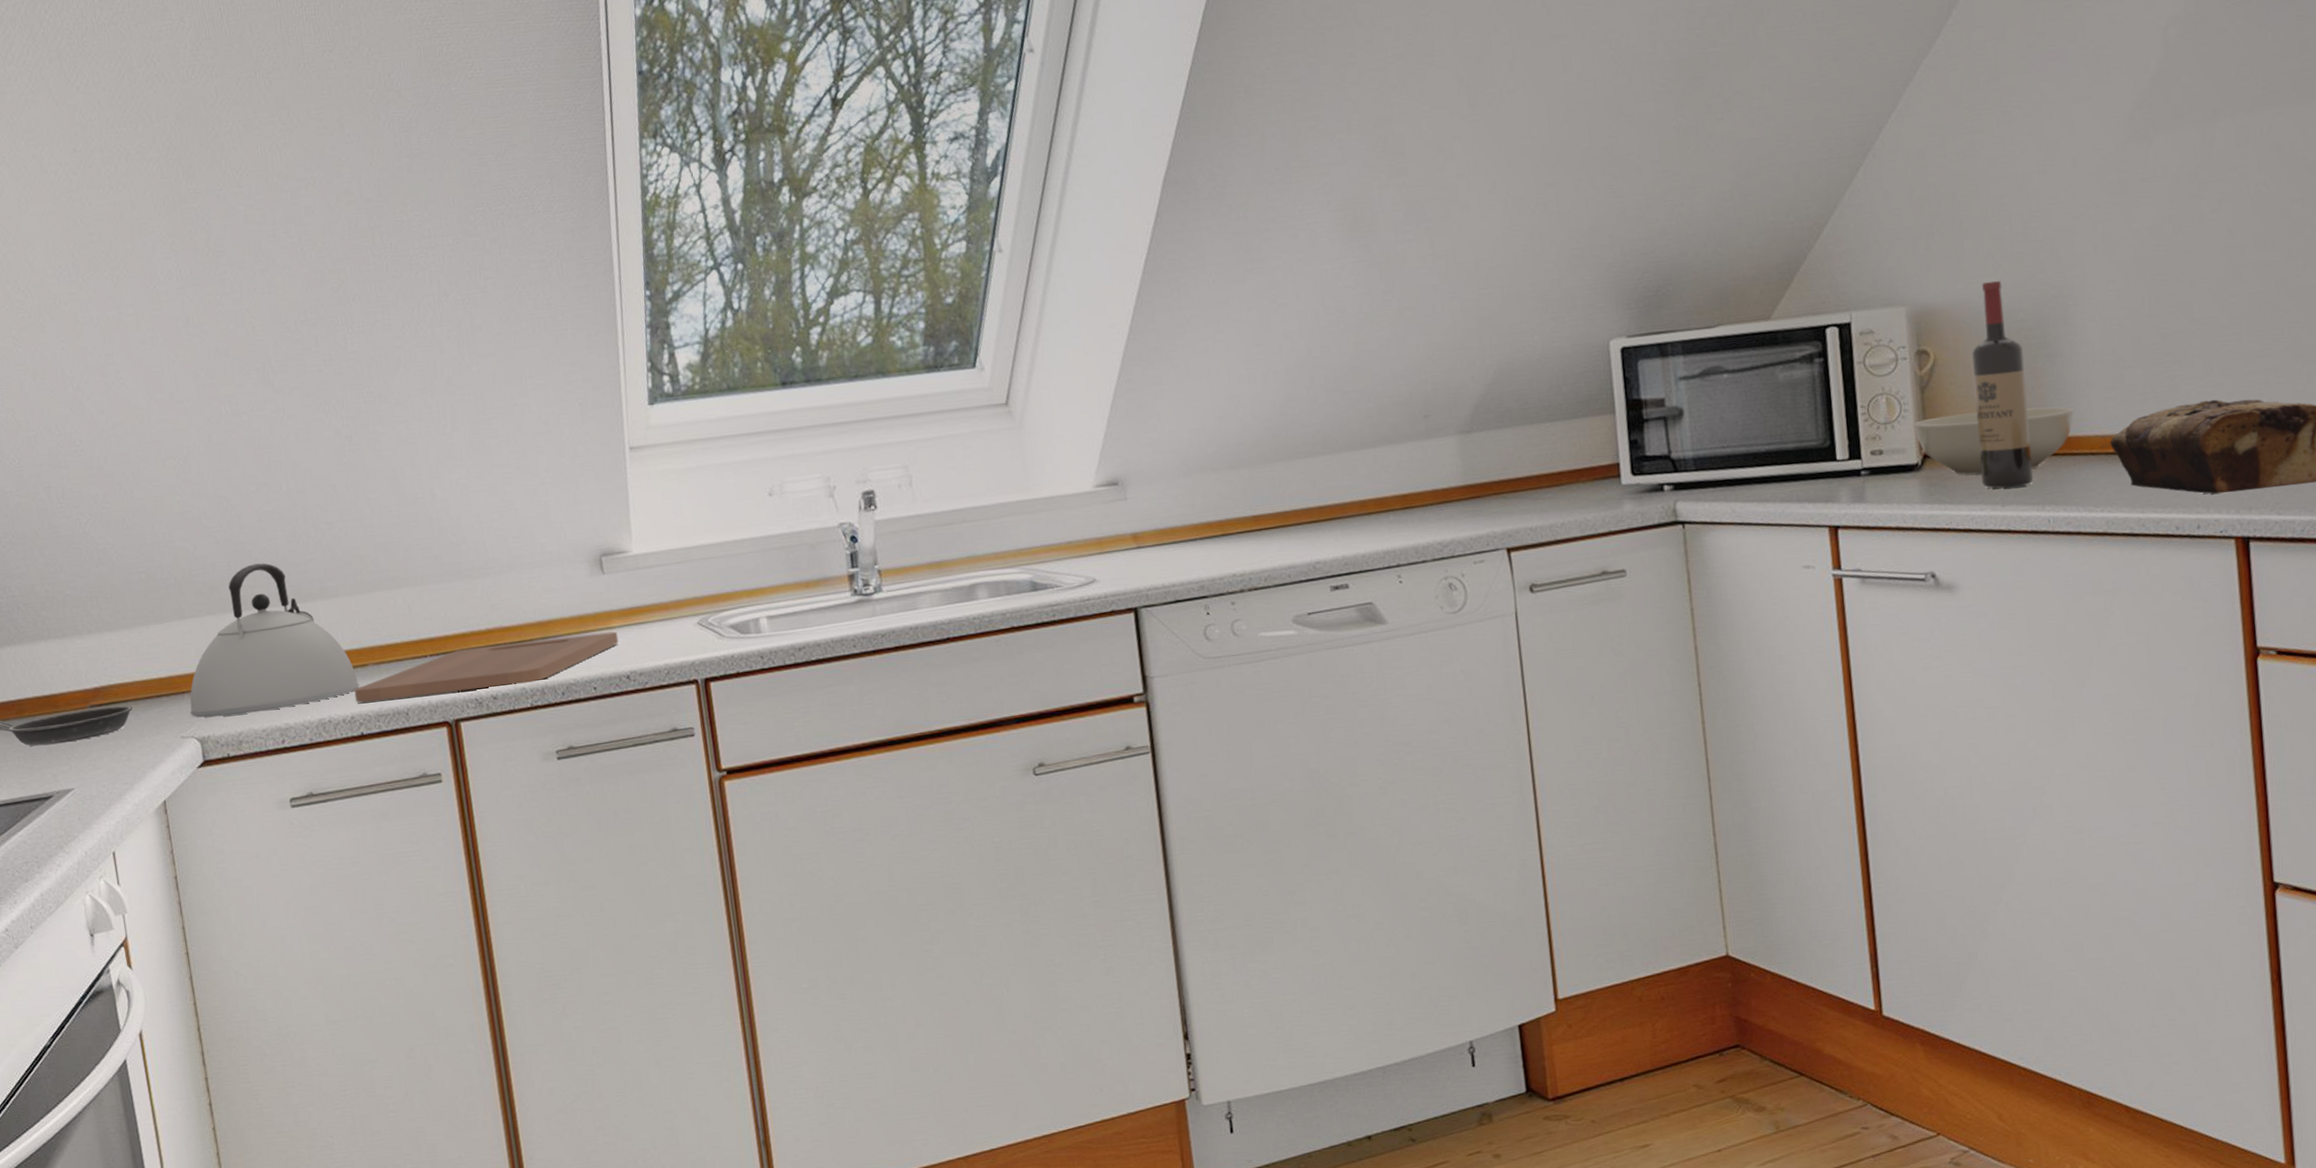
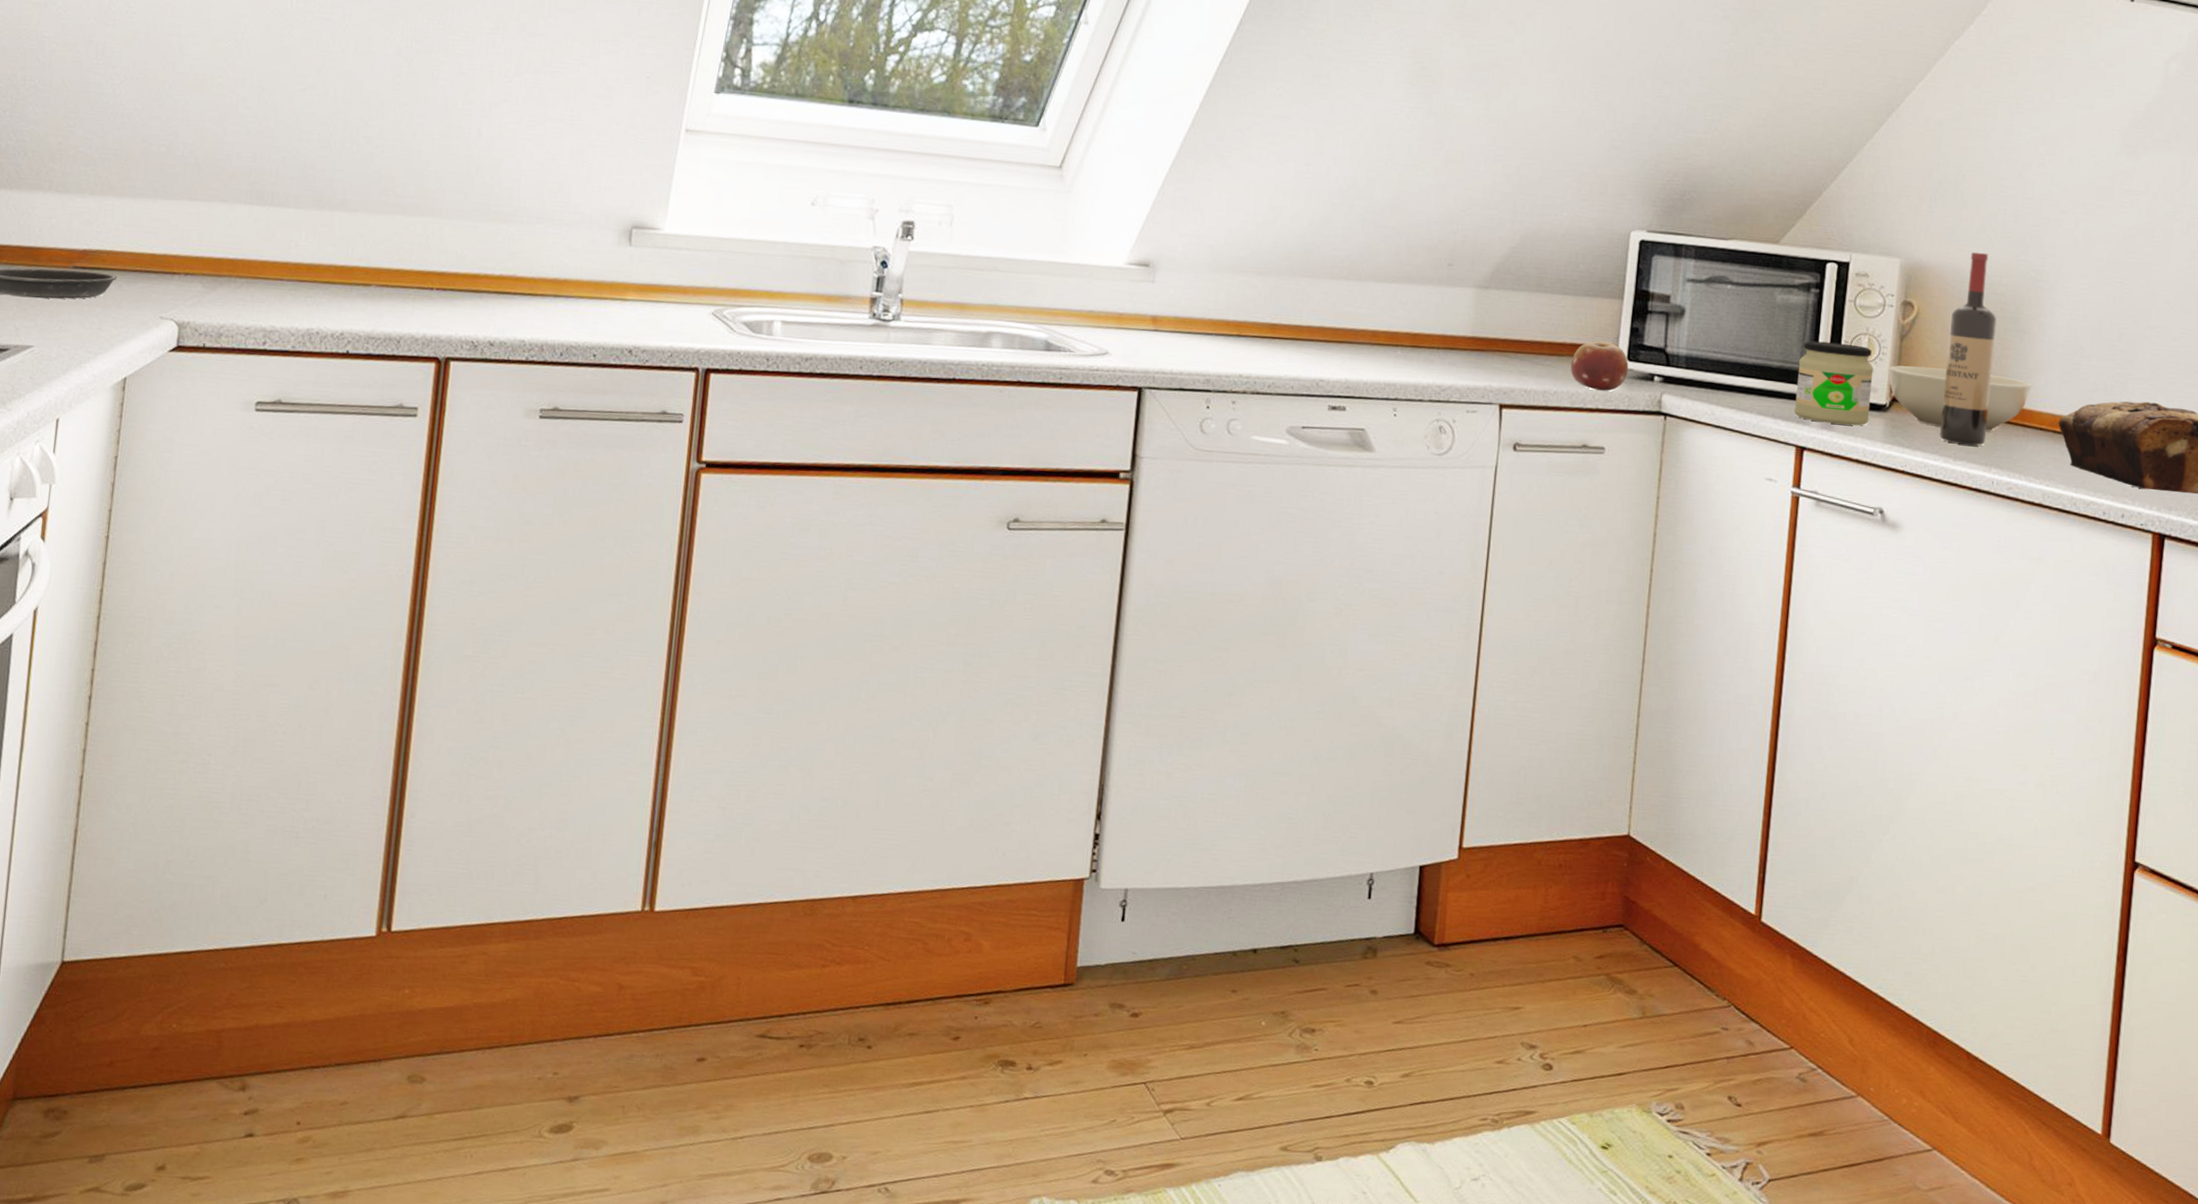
kettle: present [190,563,360,718] -> none [176,161,358,311]
cutting board: present [354,631,619,703] -> none [349,289,630,337]
fruit: none [1572,461,1635,513] -> present [1570,341,1629,391]
jar: none [1815,407,1903,497] -> present [1794,340,1874,426]

